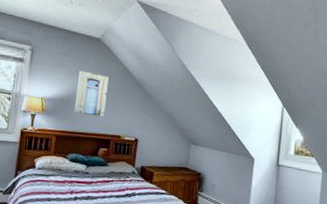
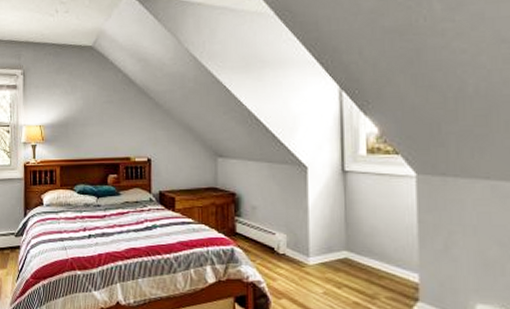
wall art: present [74,70,109,117] -> none [74,87,109,138]

